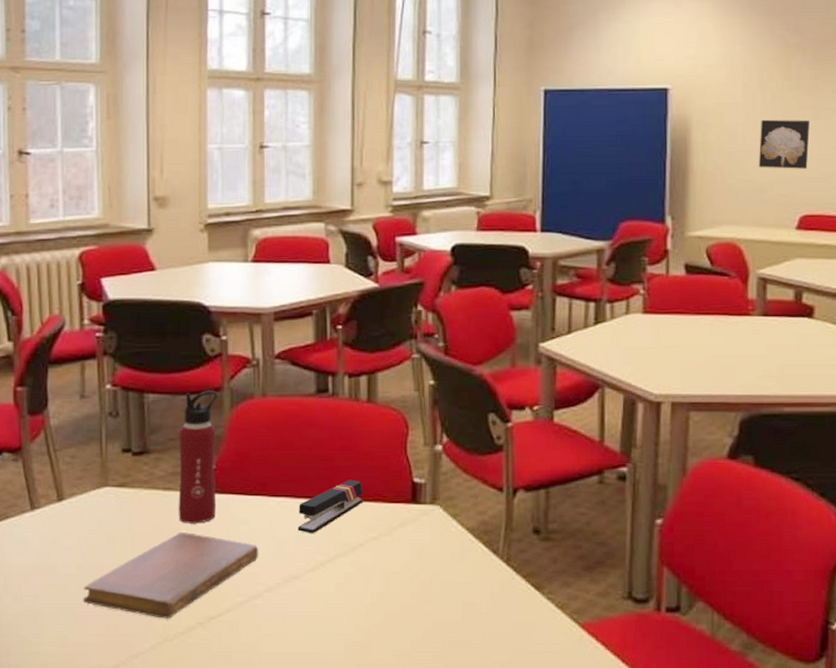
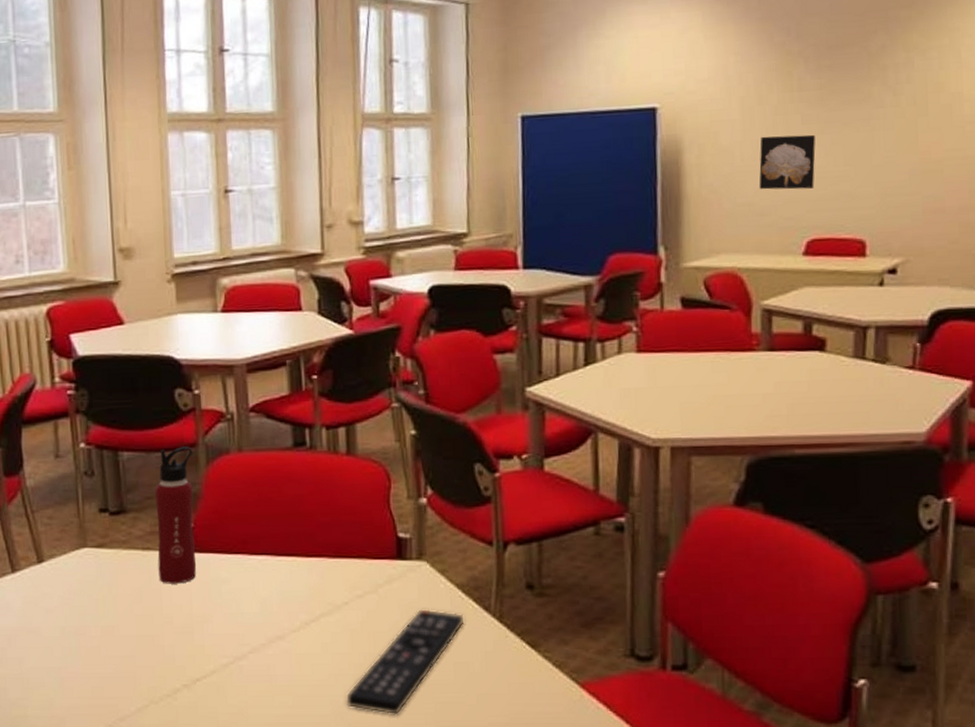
notebook: present [82,533,259,619] -> none [67,593,242,681]
stapler: present [298,480,363,533] -> none [280,536,347,592]
remote control: none [356,550,474,654] -> present [345,608,465,715]

